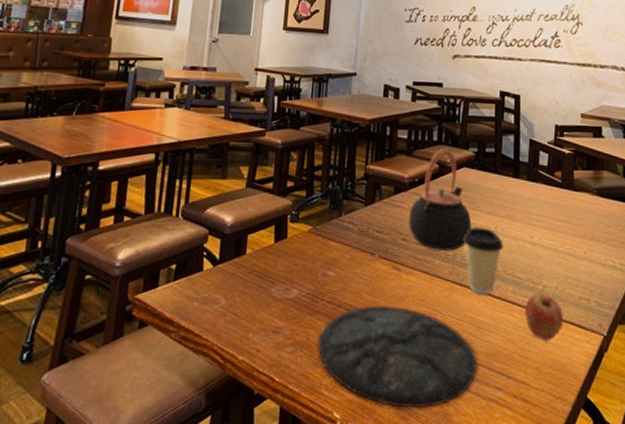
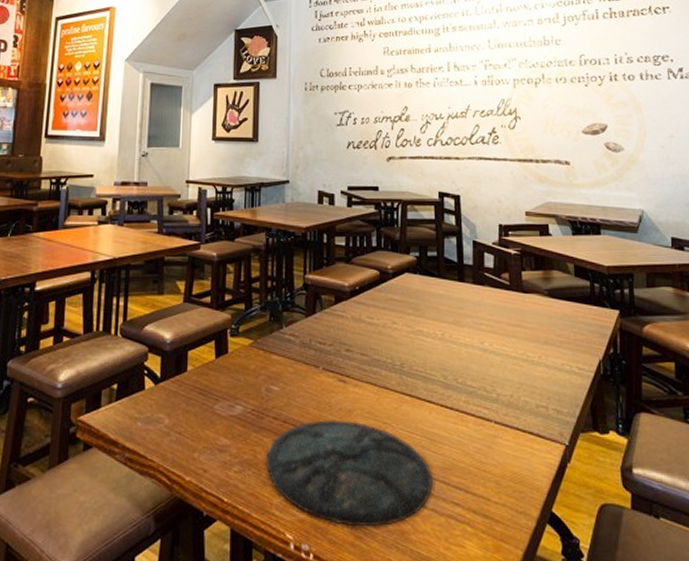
teapot: present [409,148,472,251] -> none [352,254,418,360]
coffee cup: present [463,227,503,295] -> none [410,334,452,405]
fruit: present [525,293,564,340] -> none [480,402,522,452]

